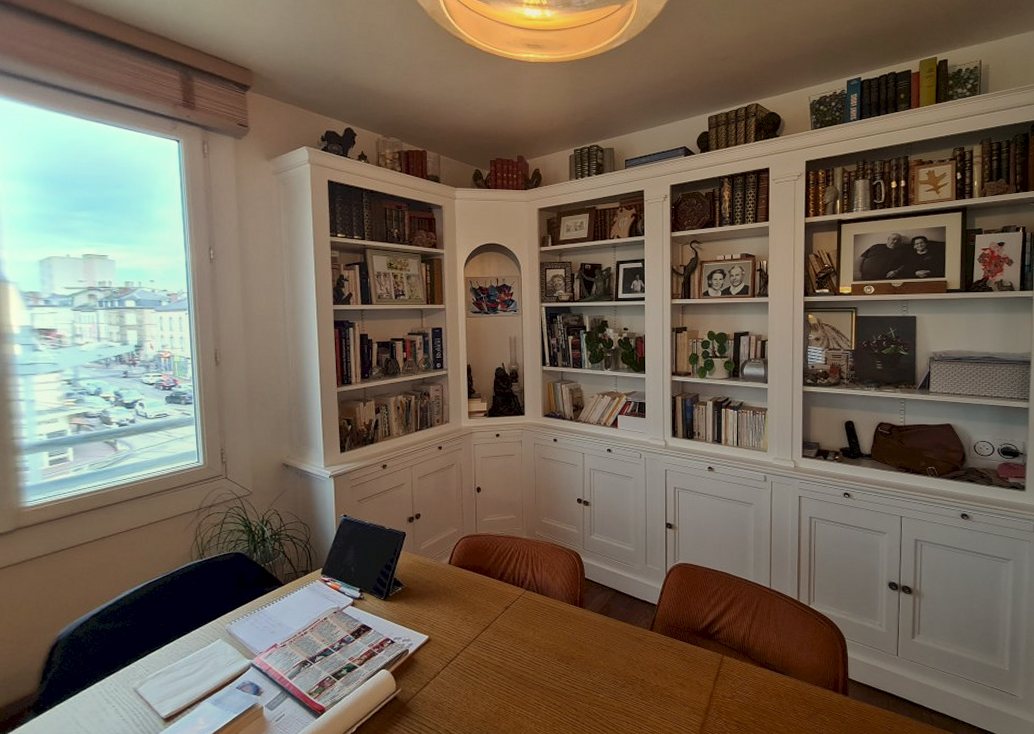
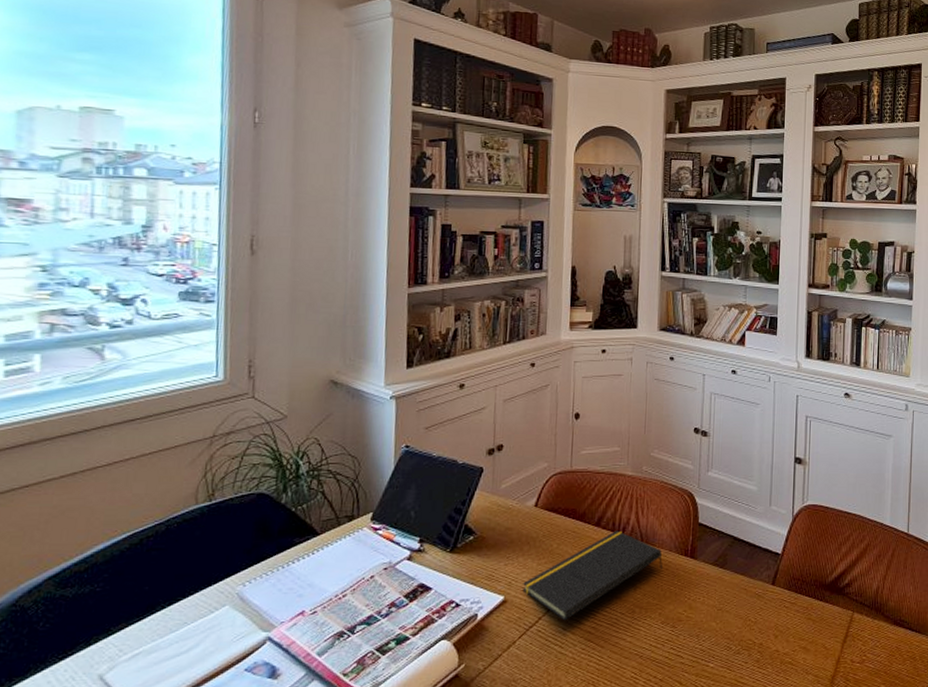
notepad: none [443,584,556,657] -> present [523,530,662,621]

